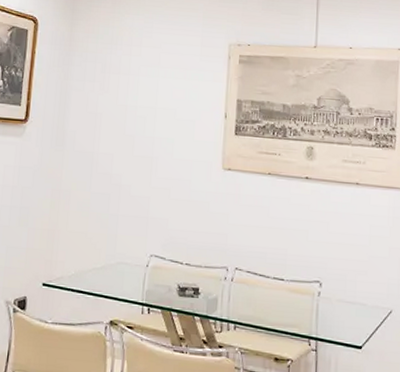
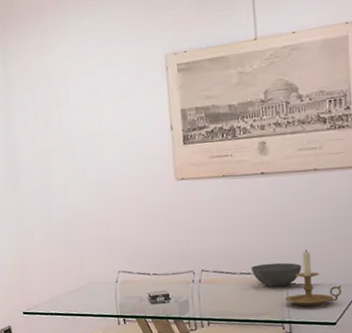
bowl: none [285,271,334,299] -> present [251,262,302,287]
candle holder: none [313,263,371,325] -> present [284,249,342,307]

